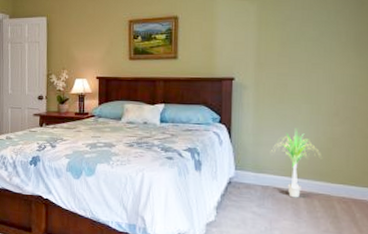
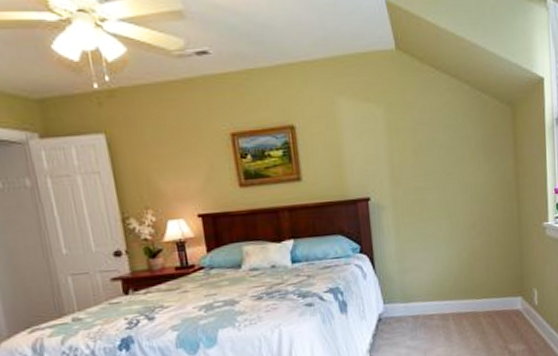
potted plant: present [271,129,320,198] -> none [417,248,464,322]

